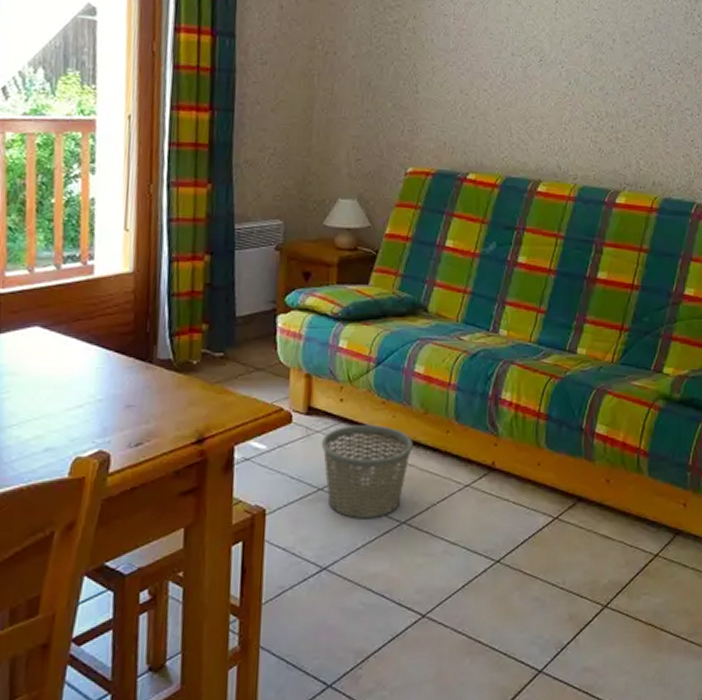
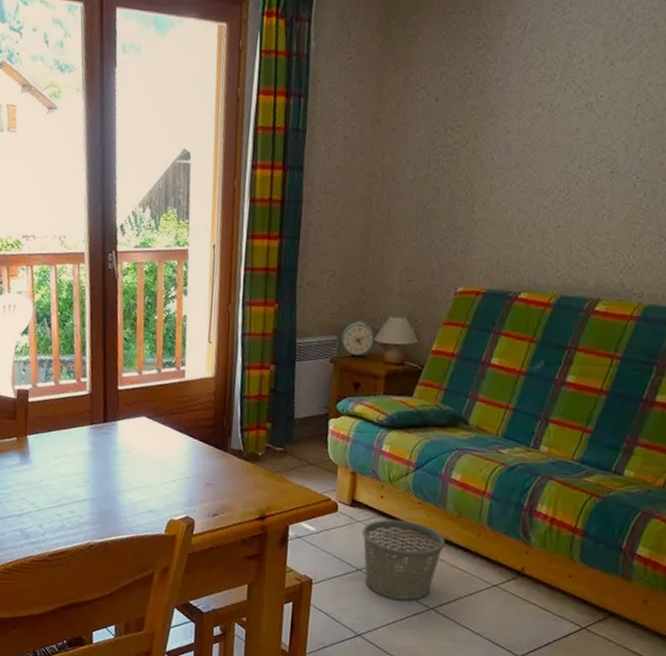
alarm clock: none [286,203,325,243] -> present [340,321,375,357]

